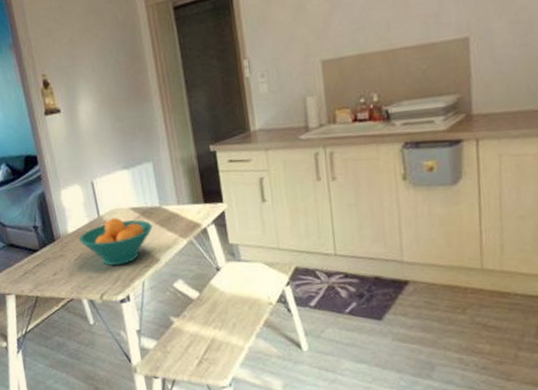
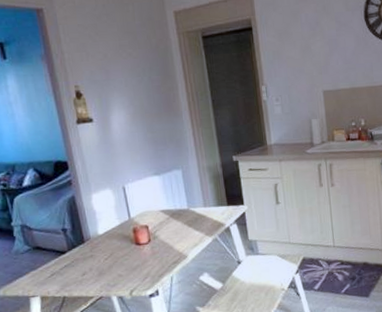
fruit bowl: present [79,218,153,266] -> none [109,219,181,264]

